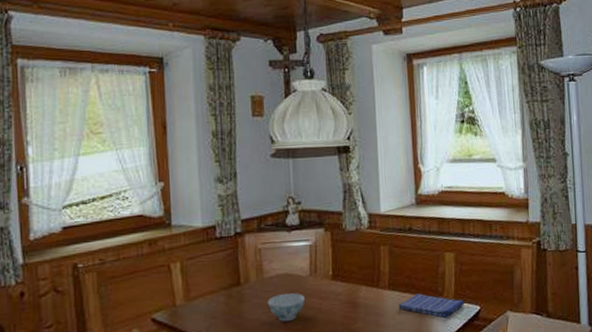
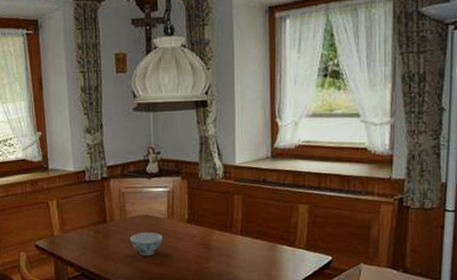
dish towel: present [398,293,466,318] -> none [249,241,317,265]

